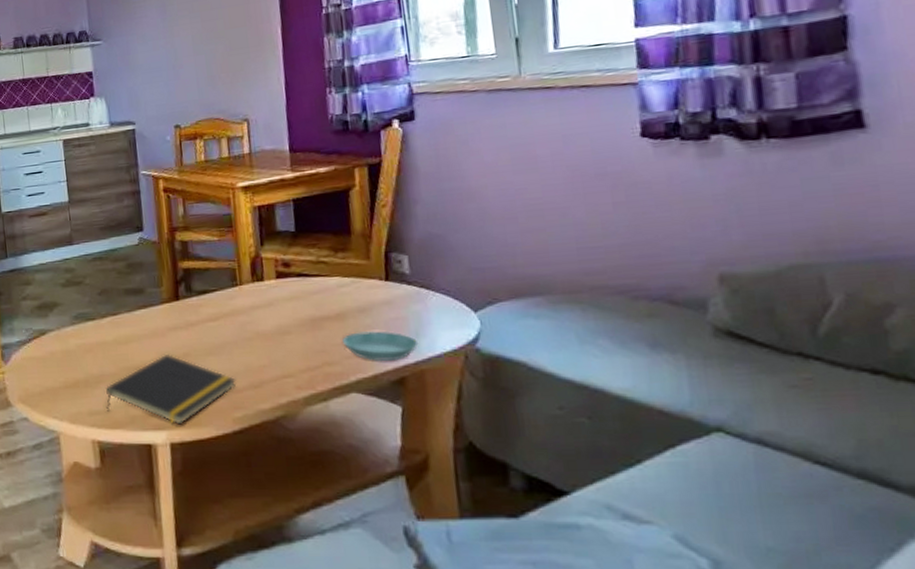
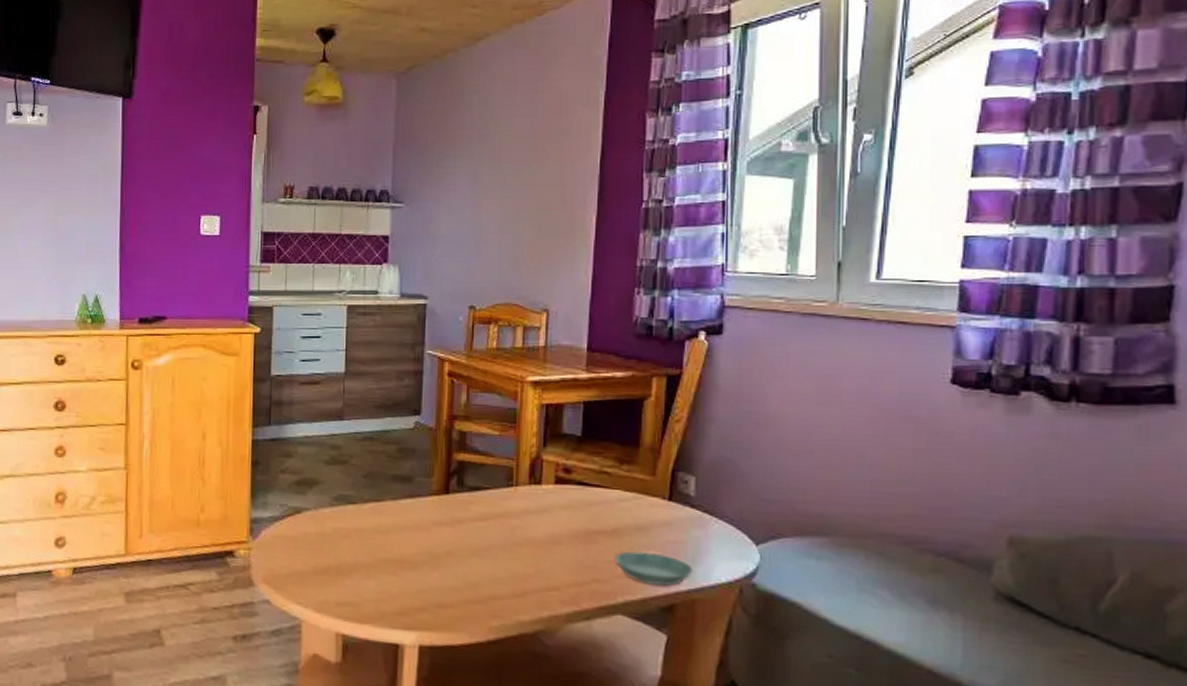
notepad: present [105,353,237,425] -> none [356,549,498,627]

